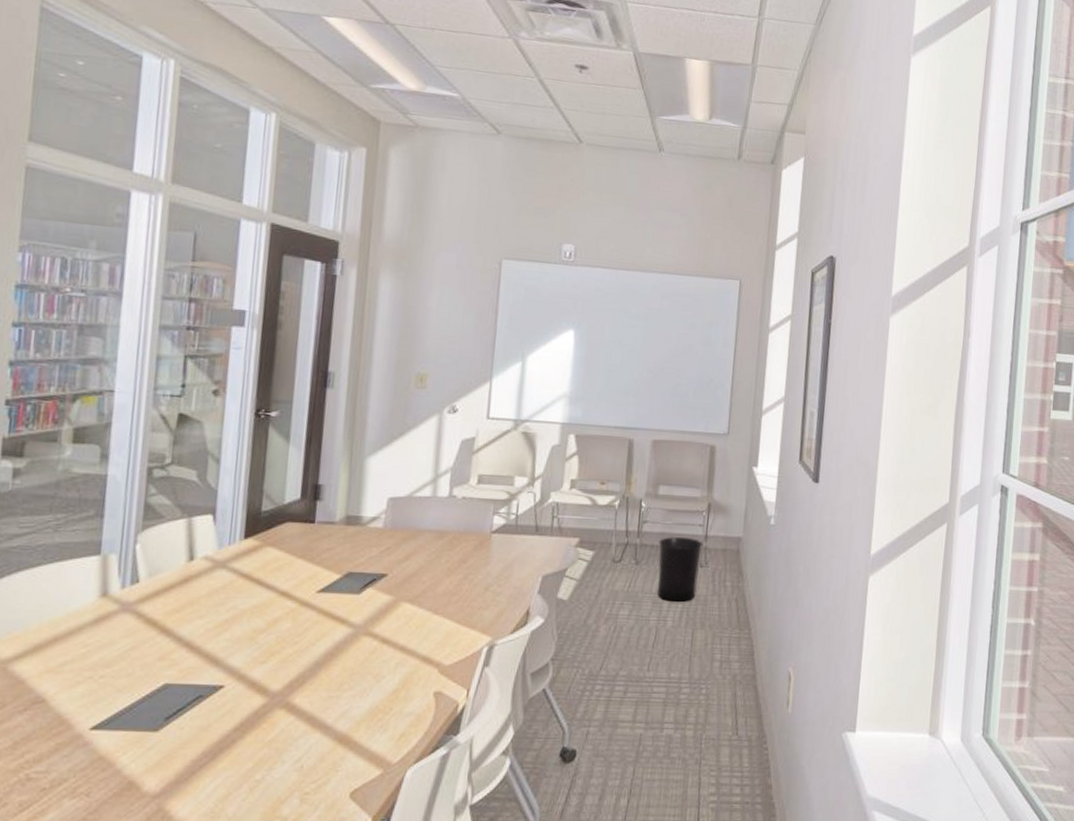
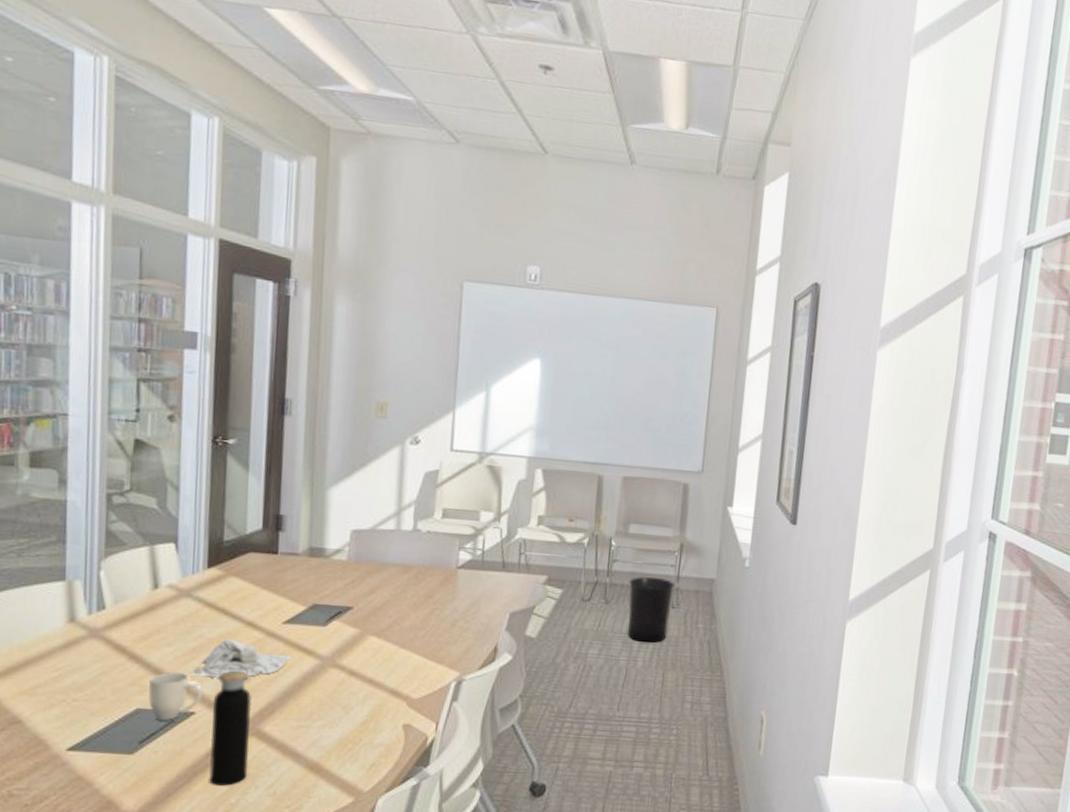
mug: none [177,645,234,696] -> present [149,672,203,721]
tissue: none [221,610,325,650] -> present [190,639,292,678]
water bottle: none [235,634,283,761] -> present [209,663,252,786]

